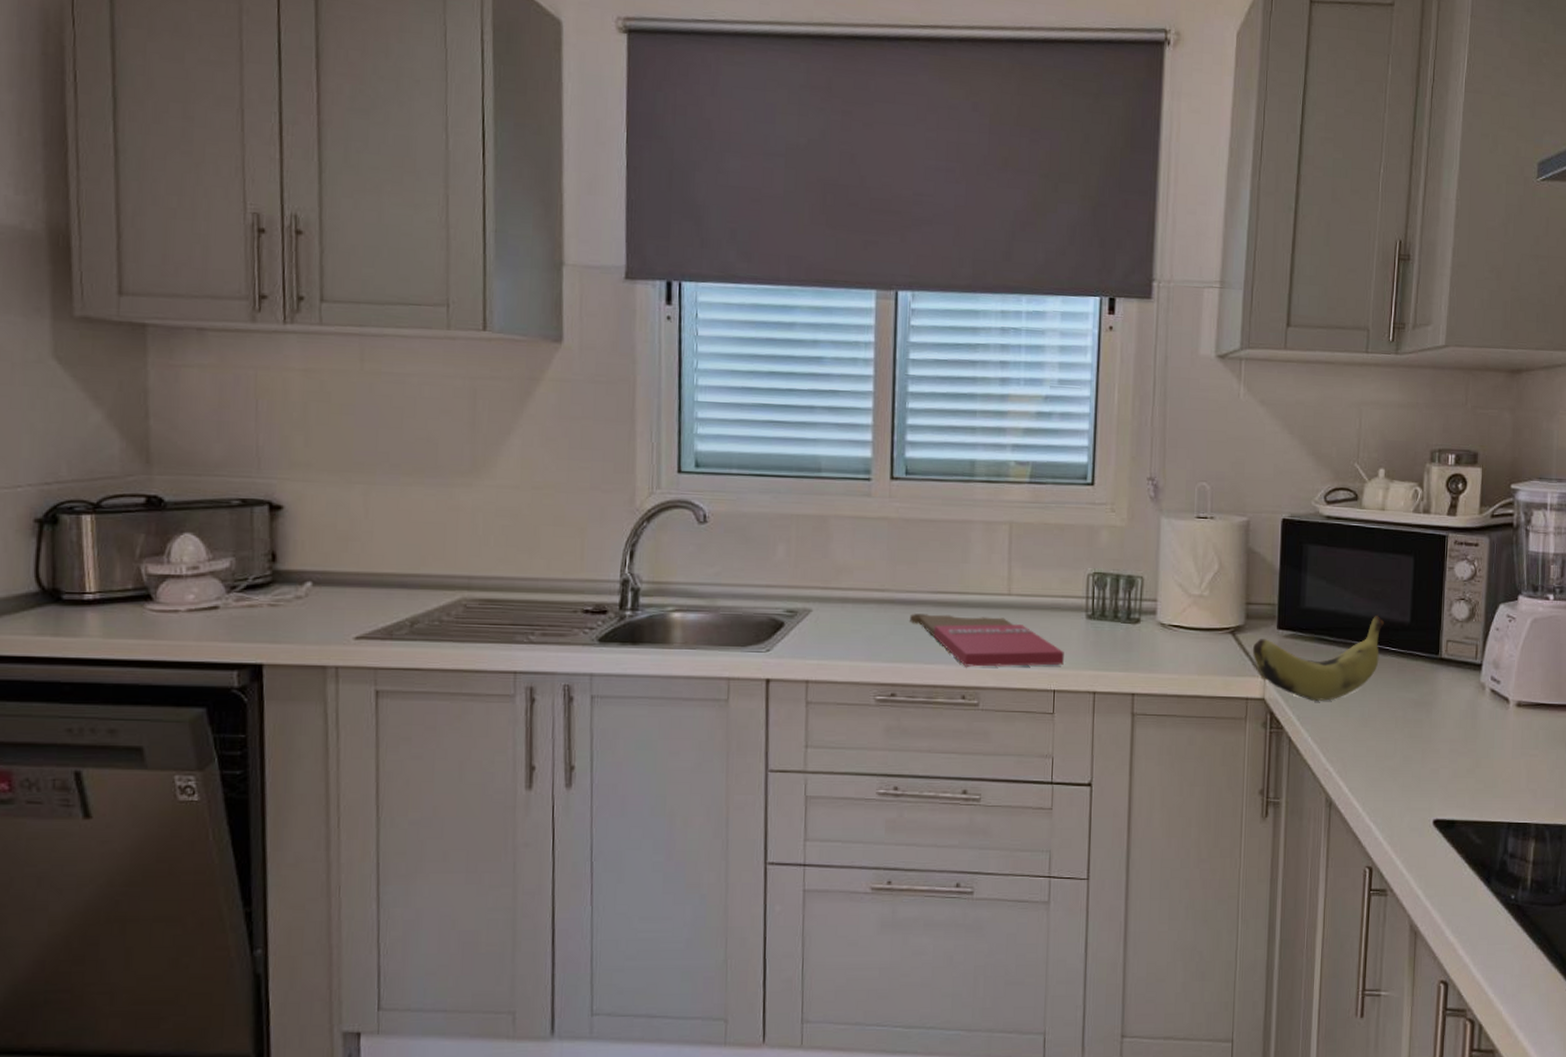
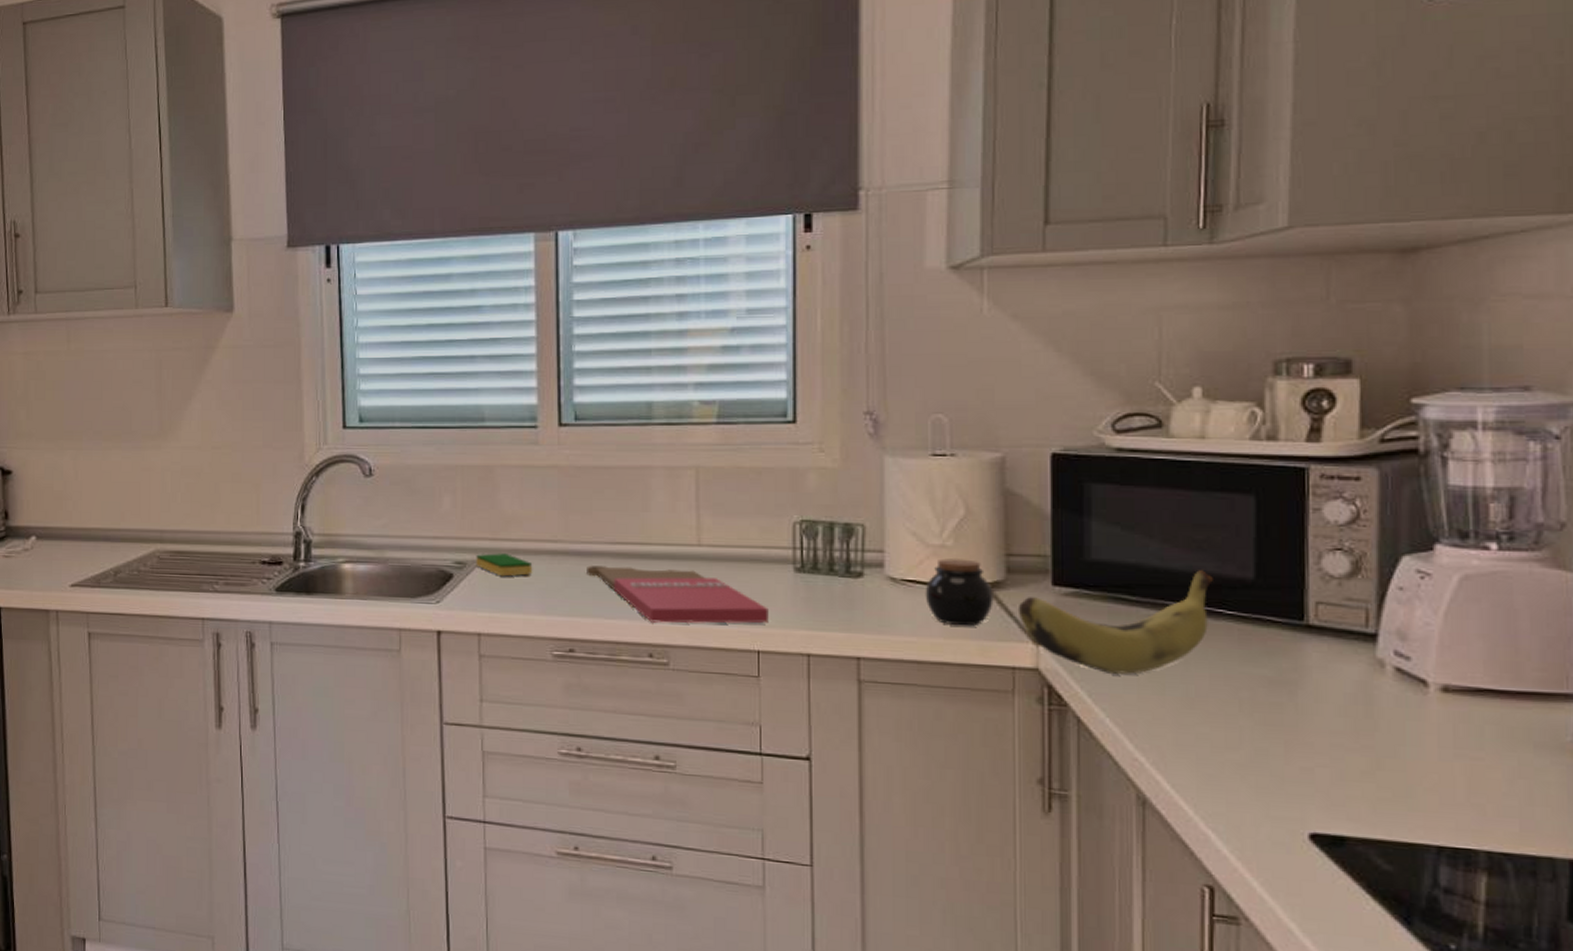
dish sponge: none [807,602,861,625] -> present [476,553,533,577]
jar: none [1186,607,1236,664] -> present [925,558,993,627]

